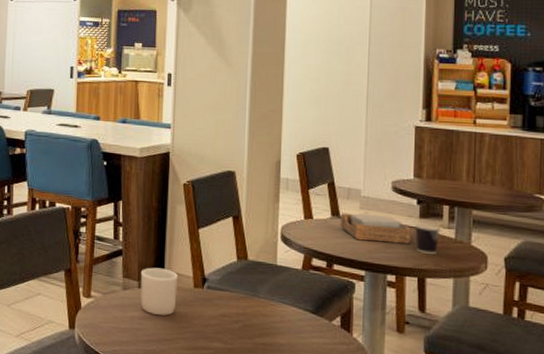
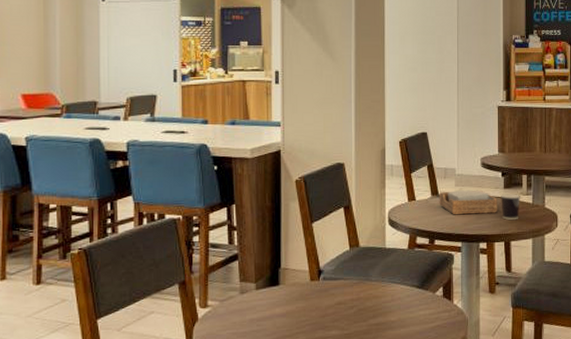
mug: present [140,267,178,316] -> none [257,266,294,314]

